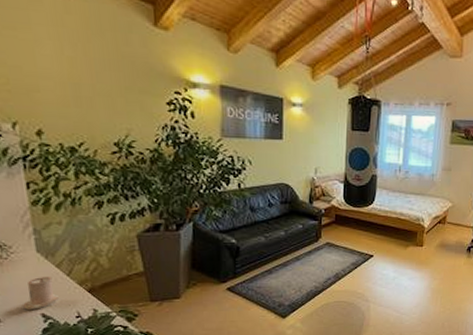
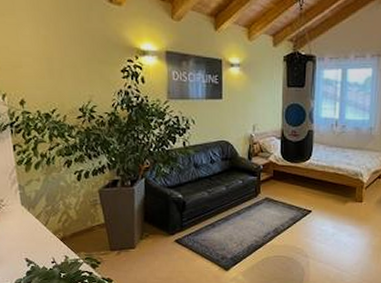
candle: present [23,276,60,310] -> none [12,225,39,255]

